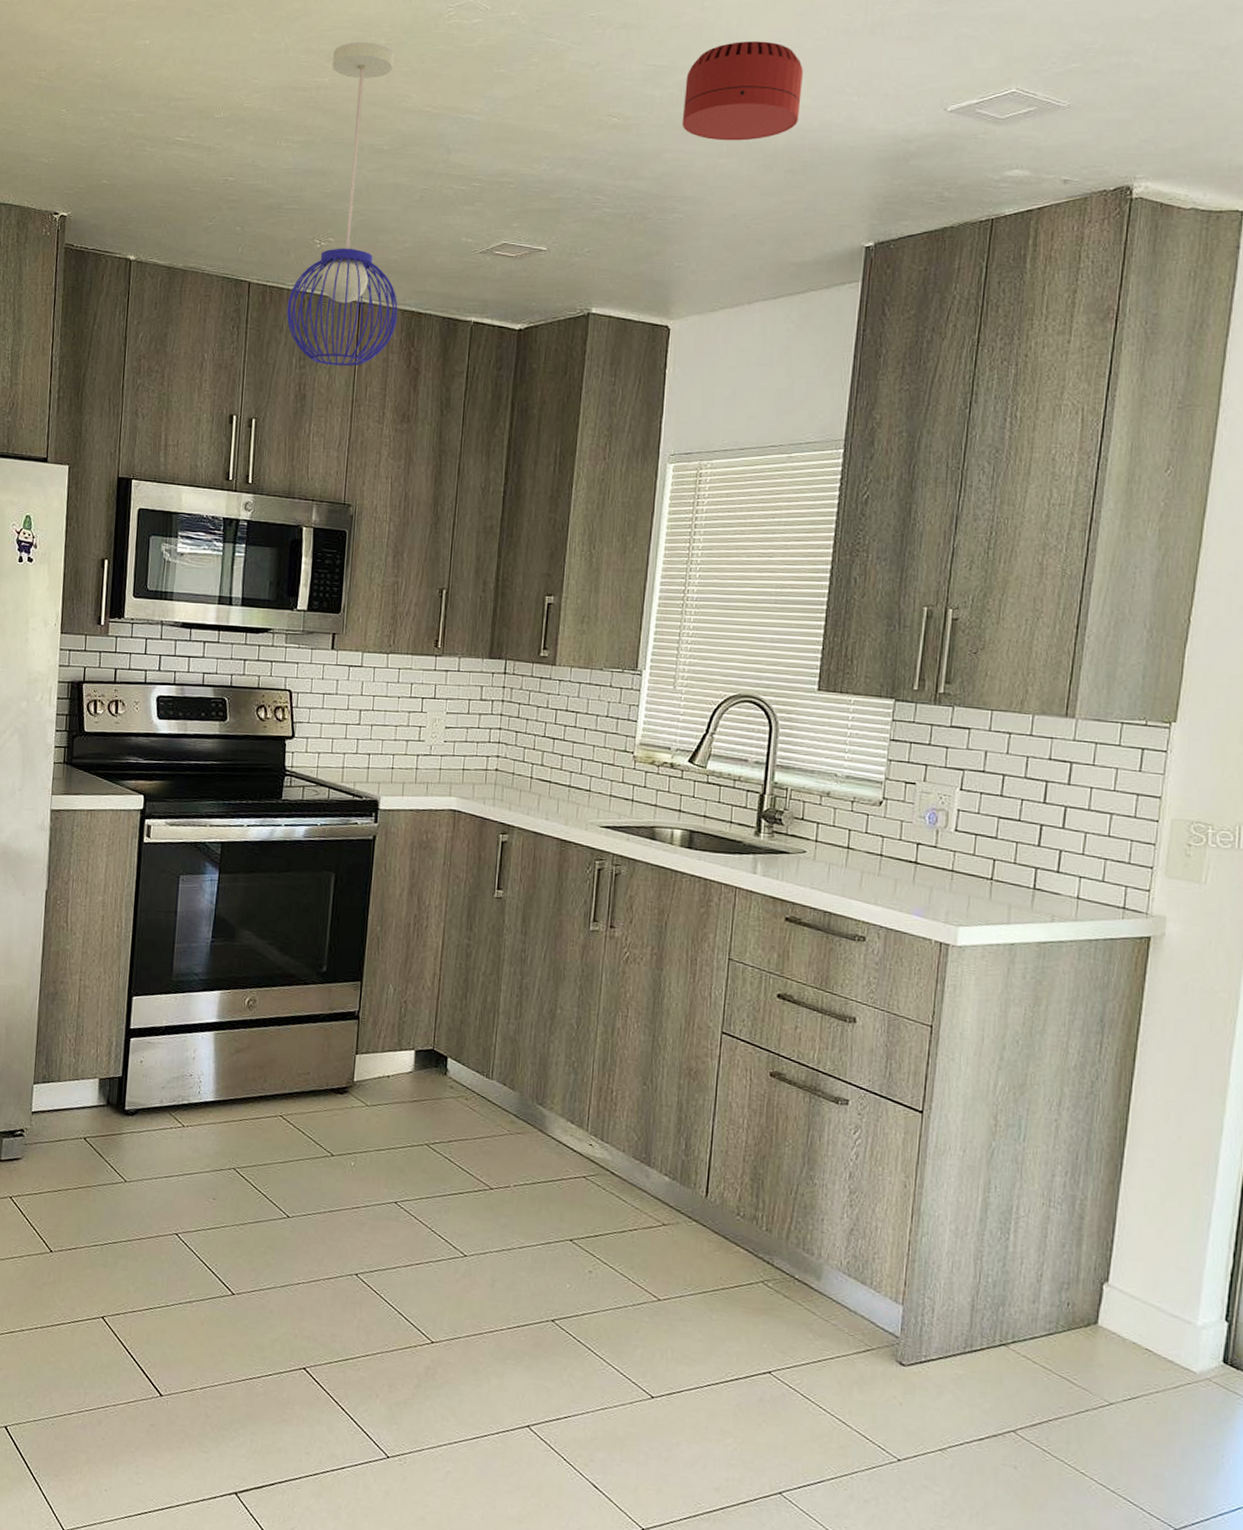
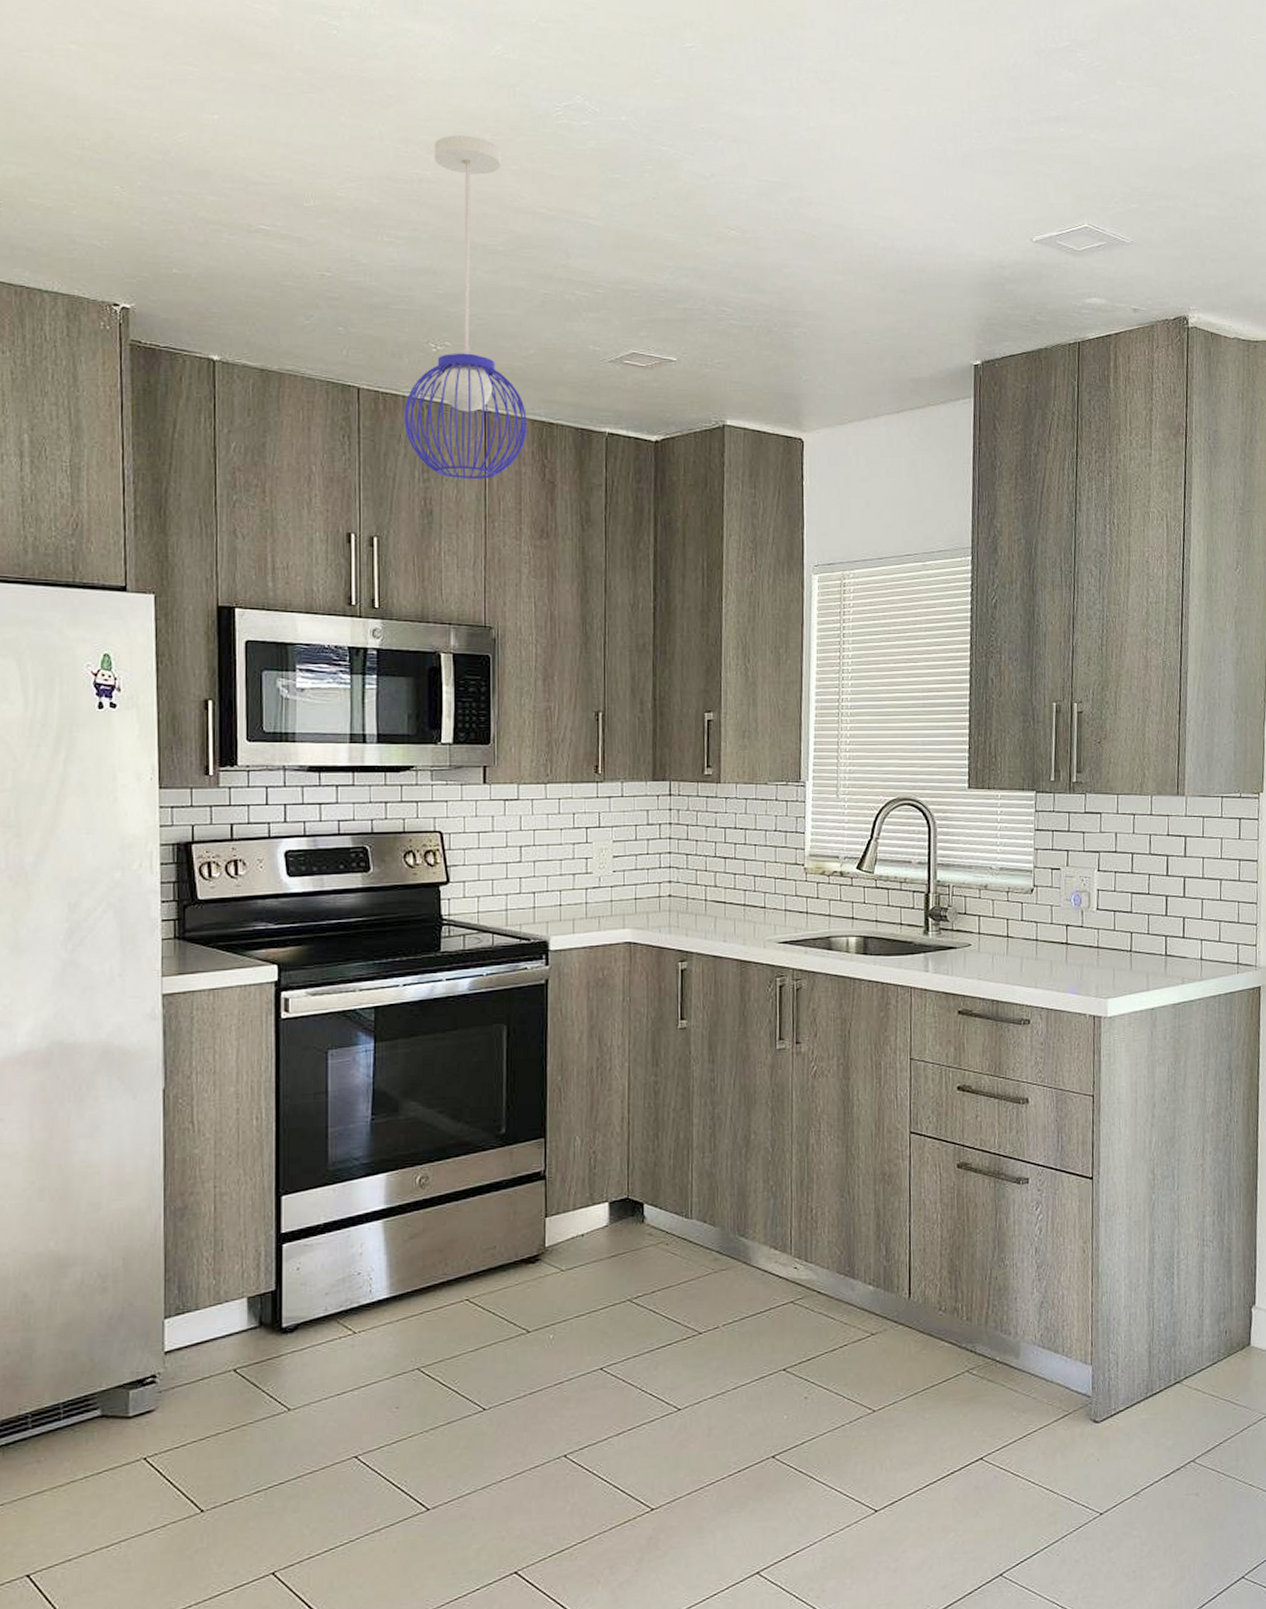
smoke detector: present [681,41,803,141] -> none [797,163,906,260]

